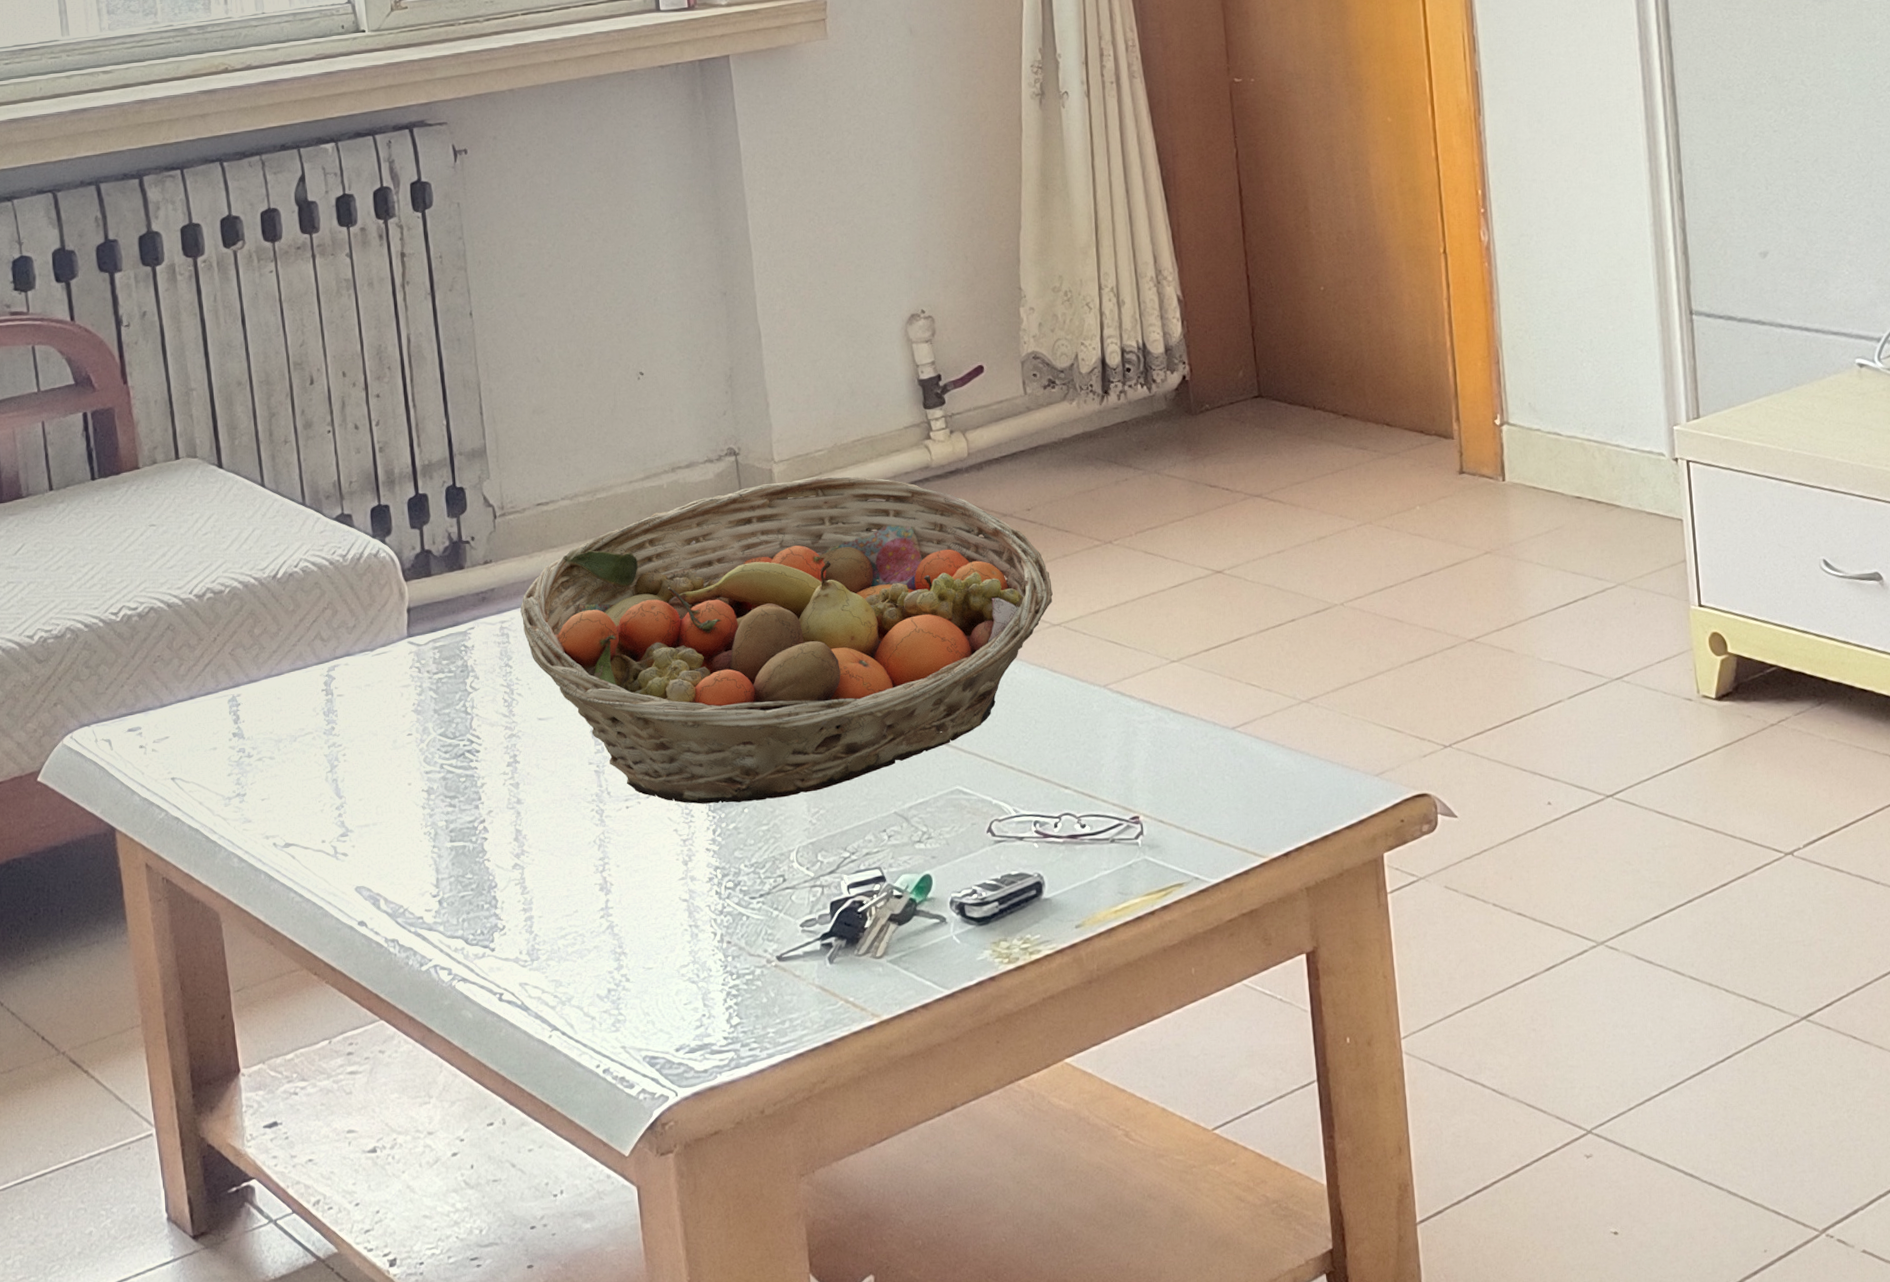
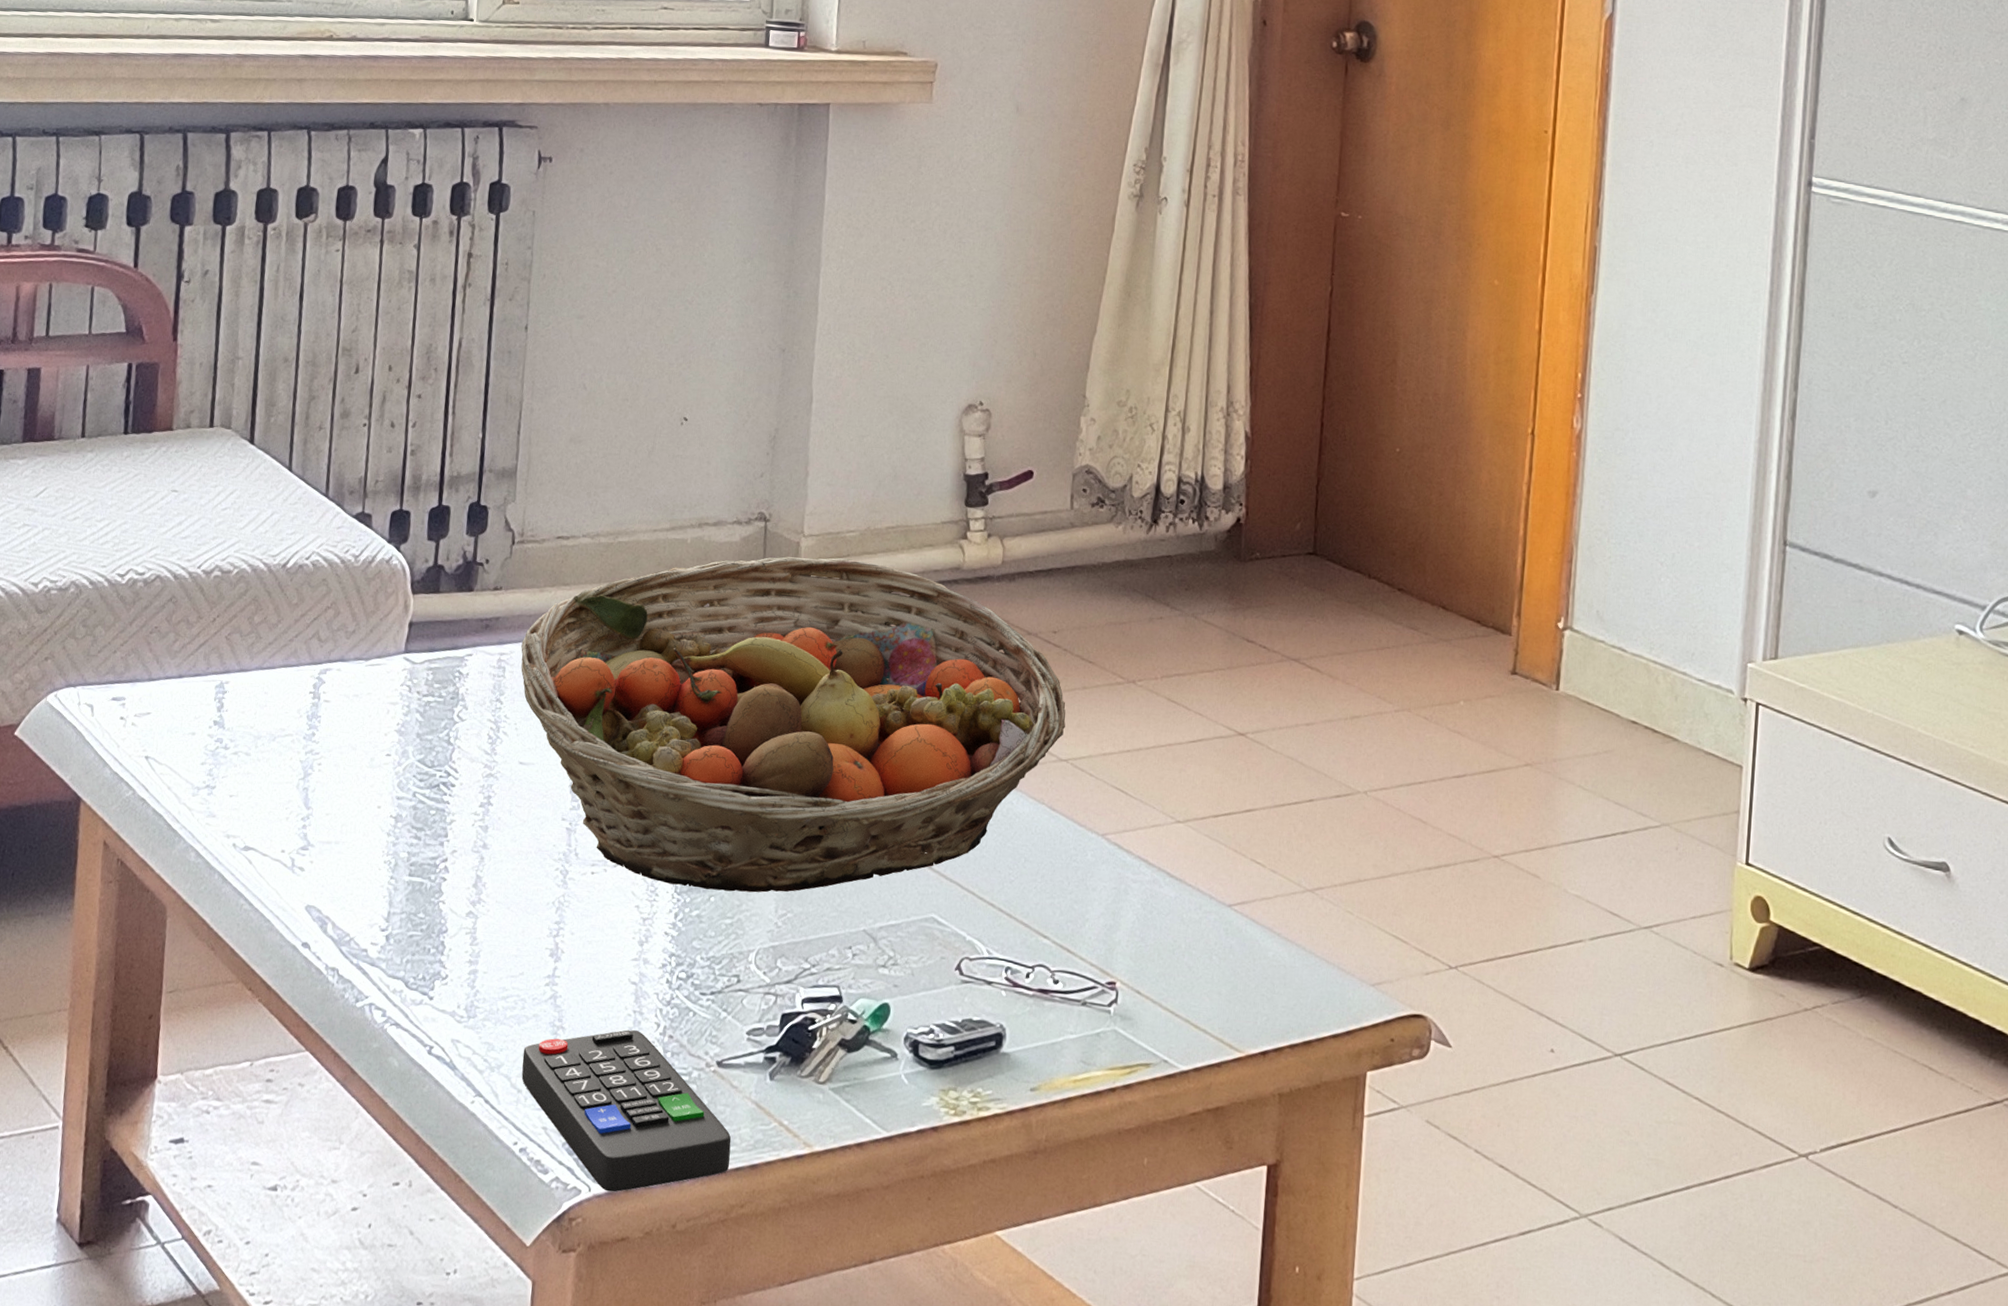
remote control: none [590,943,806,1093] -> present [521,1030,732,1192]

